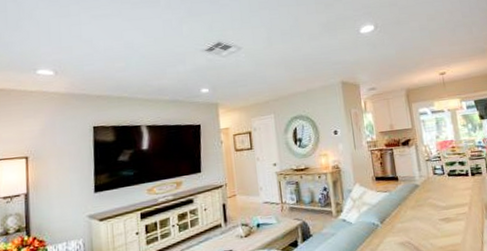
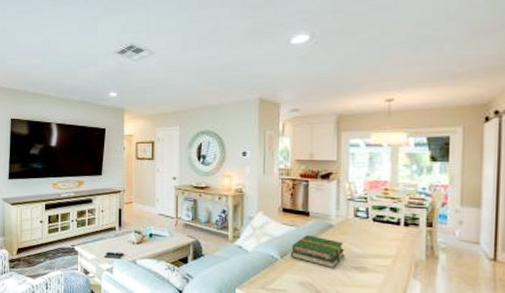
book: none [388,197,432,225] -> present [290,235,345,269]

